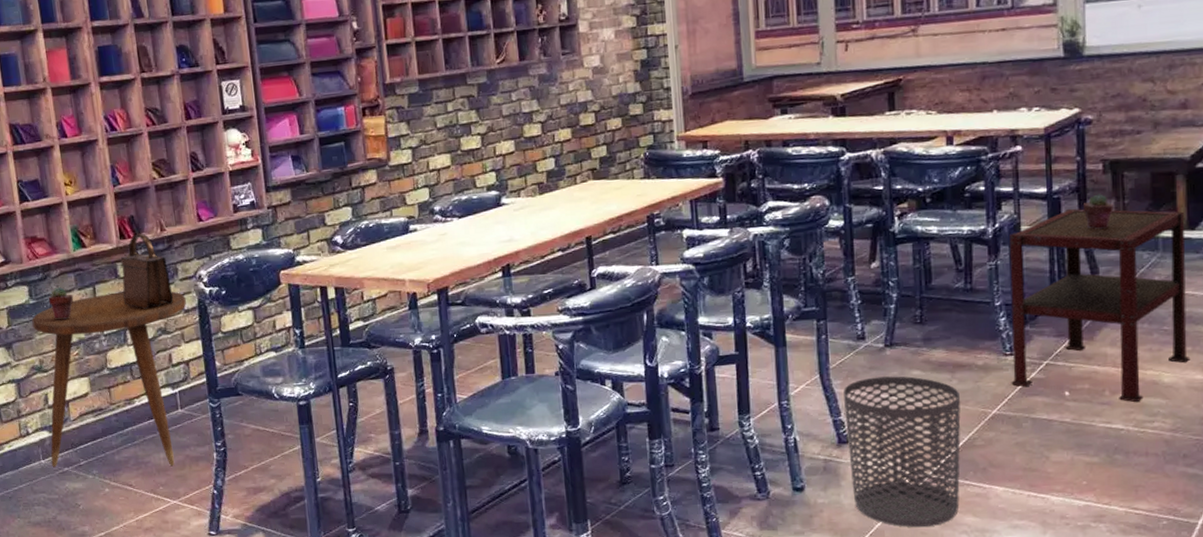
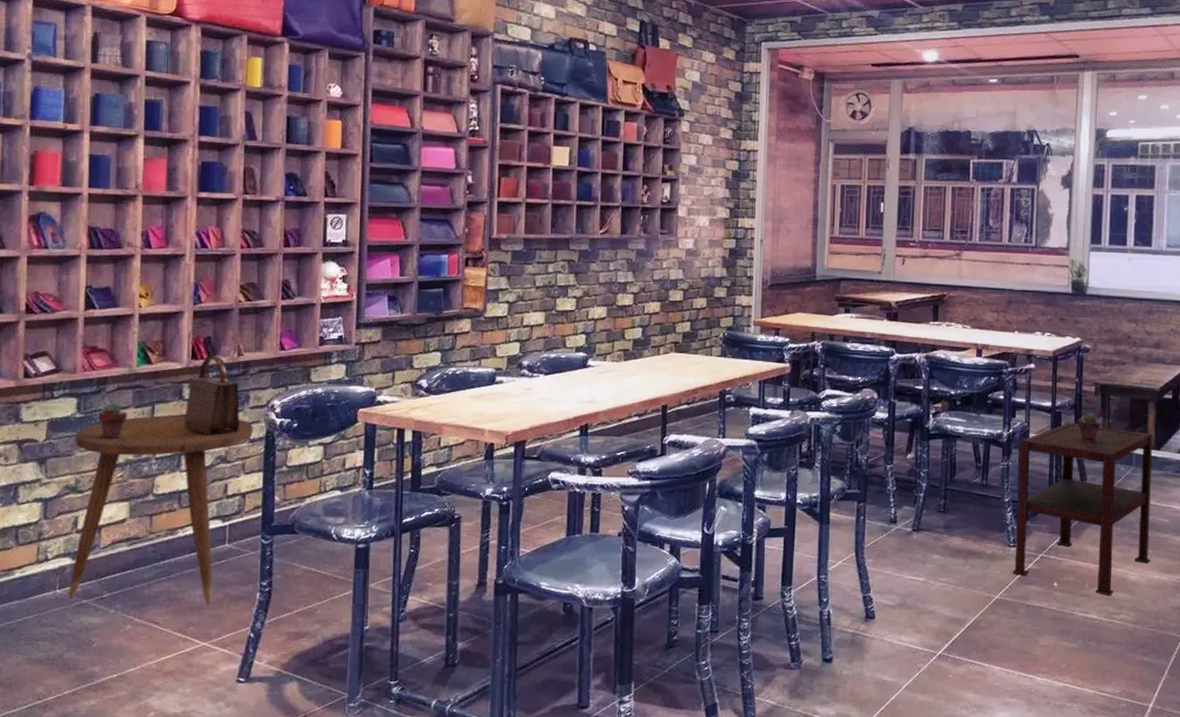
waste bin: present [843,376,961,528] -> none [873,558,970,702]

